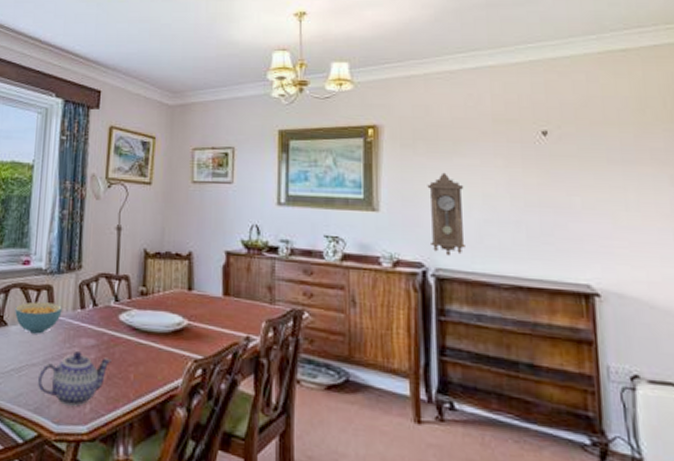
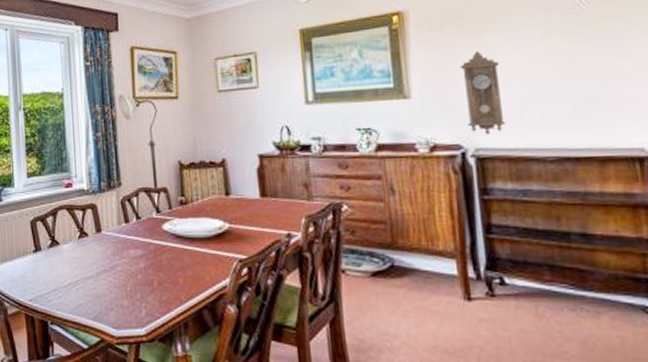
cereal bowl: present [15,301,62,334] -> none [64,220,108,250]
teapot: present [37,351,112,406] -> none [93,262,160,312]

